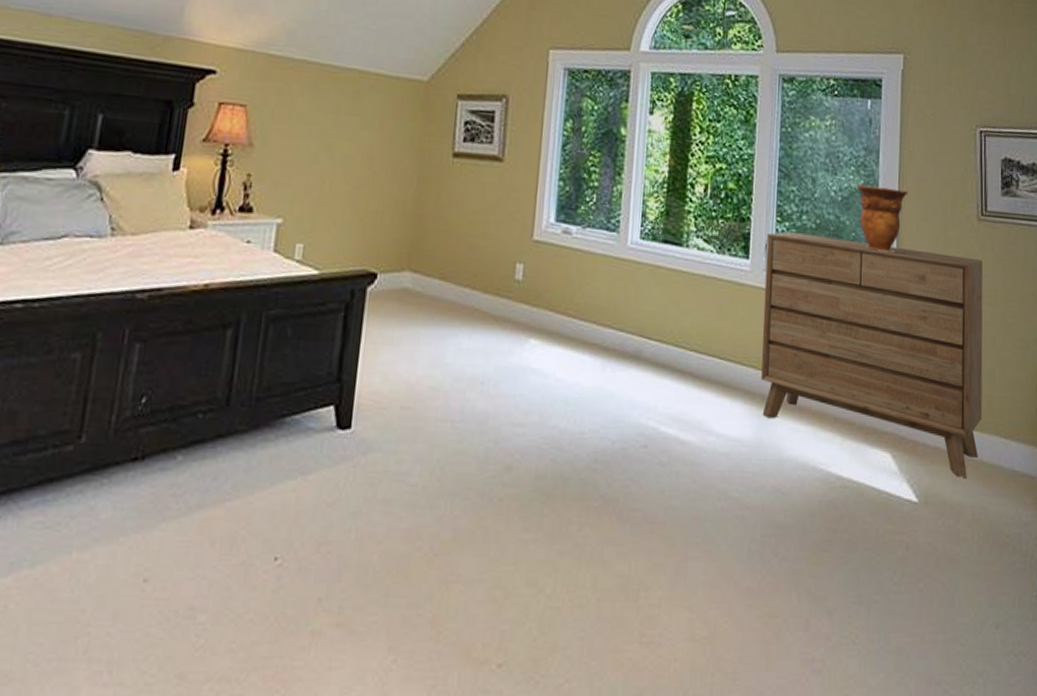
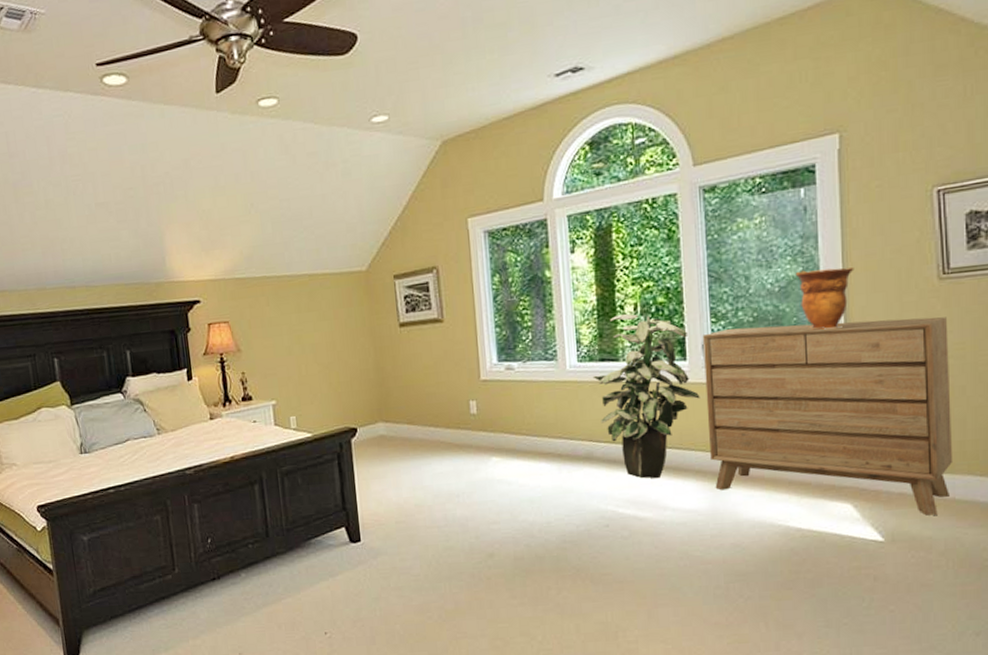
indoor plant: none [653,194,758,394] -> present [592,314,700,479]

